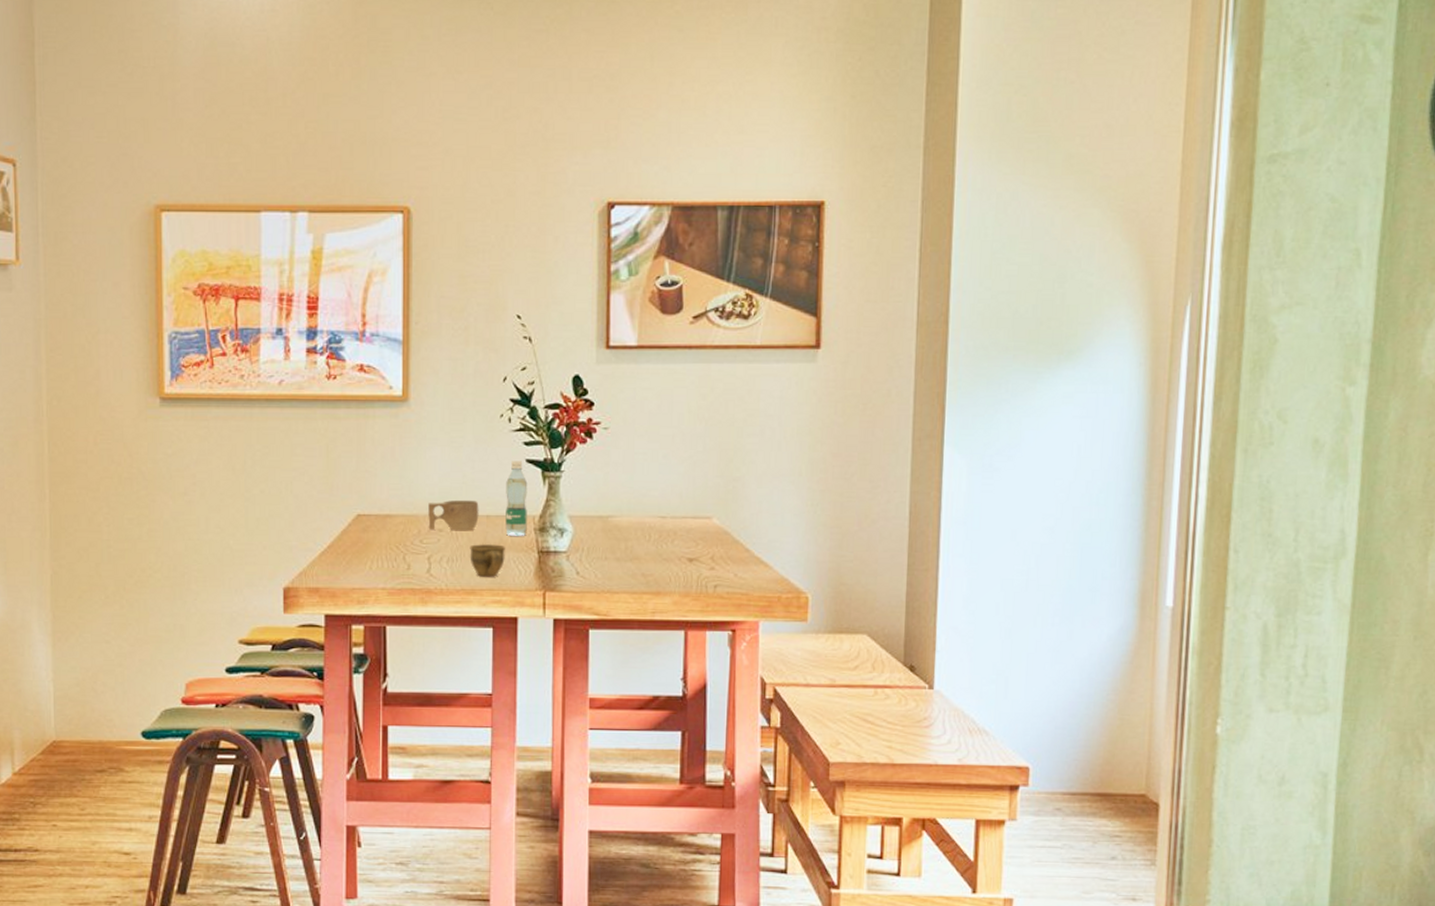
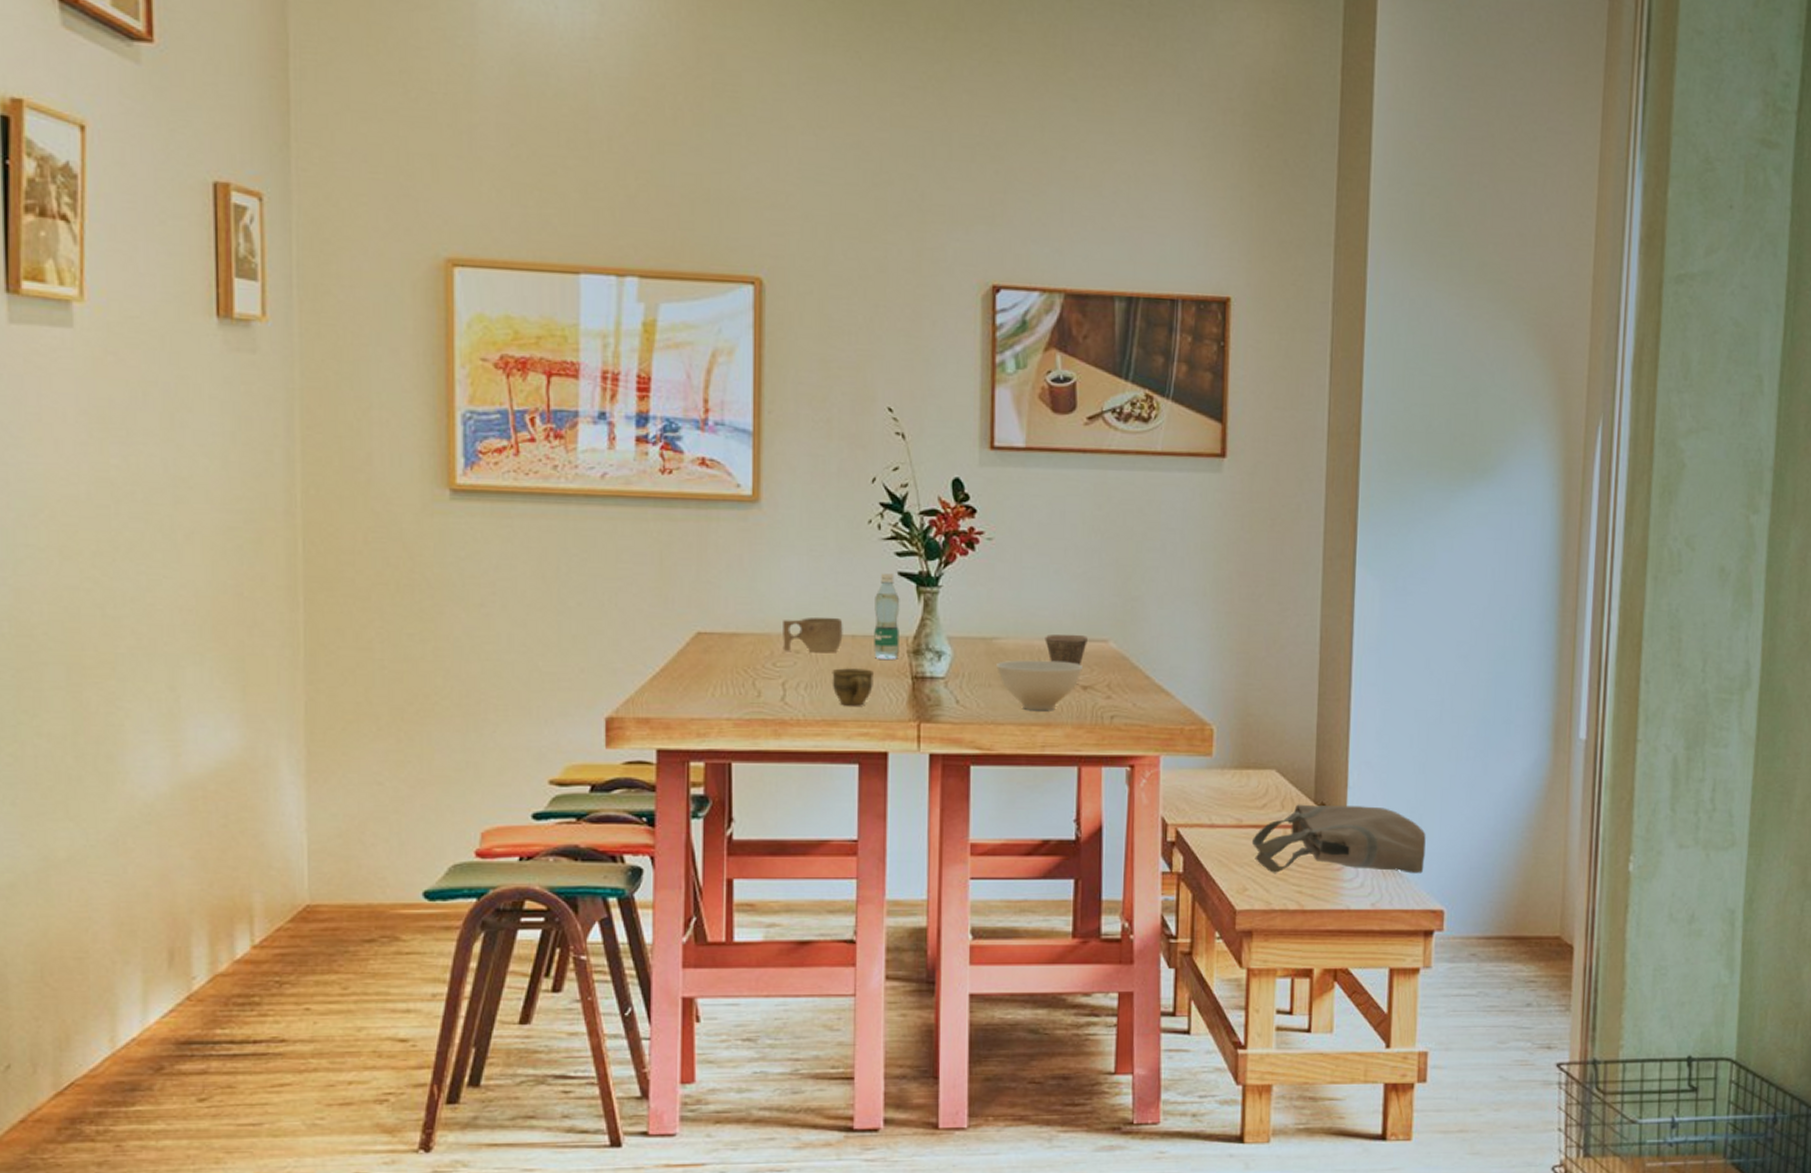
bowl: none [612,535,690,580] -> present [996,660,1084,710]
cup: none [655,512,693,540] -> present [1045,634,1088,665]
tote bag: none [844,666,1012,732] -> present [1251,804,1426,874]

